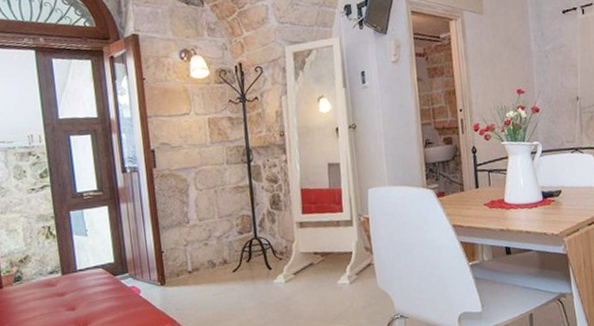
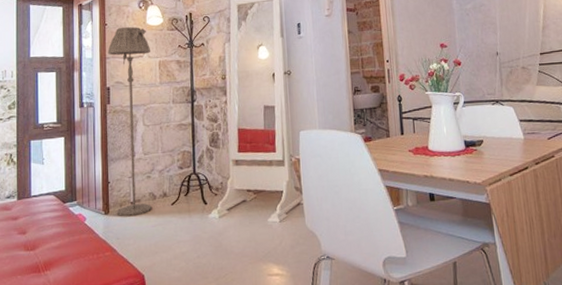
floor lamp: none [148,80,212,287] -> present [107,26,151,217]

